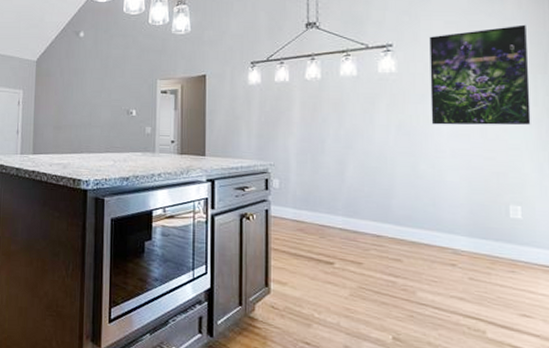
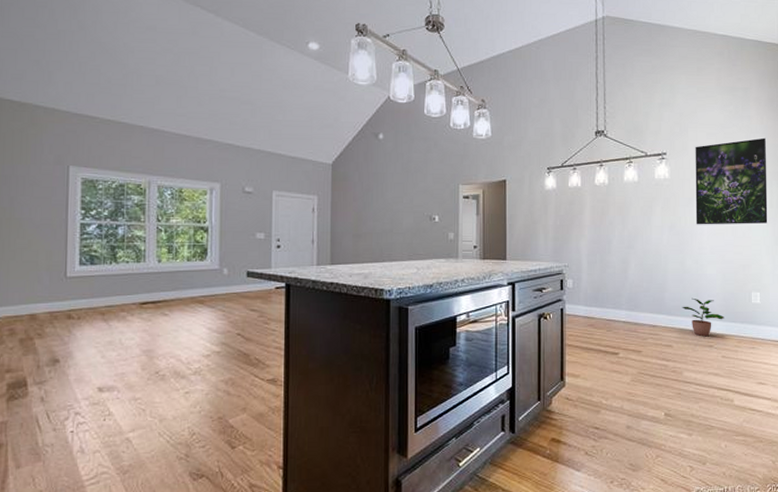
potted plant: none [413,207,472,254] -> present [681,297,724,337]

